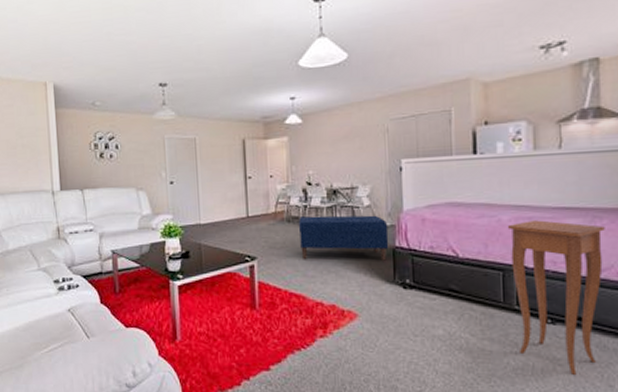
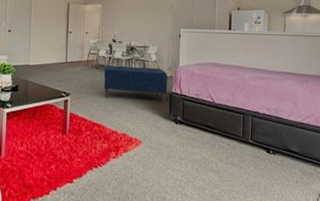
side table: present [507,220,605,375] -> none [248,80,309,191]

